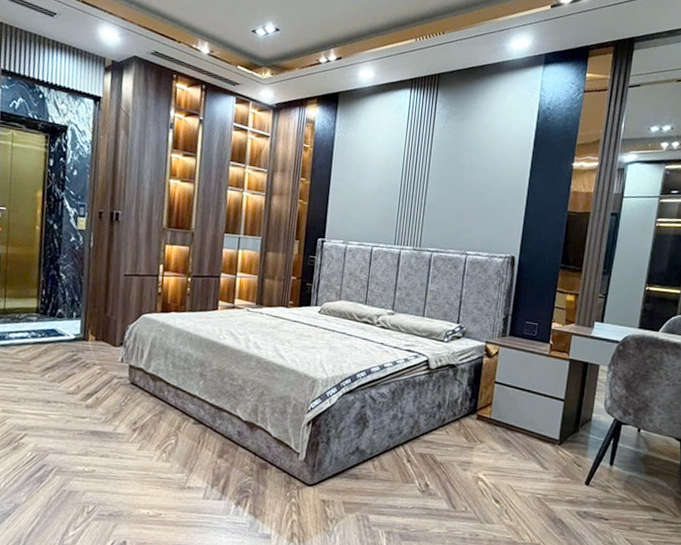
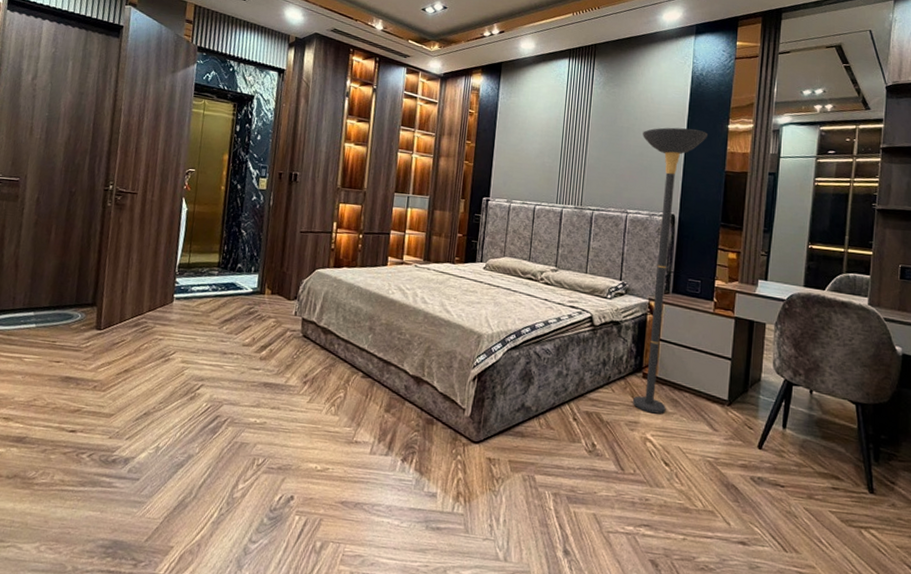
floor lamp: none [465,165,552,454] -> present [632,127,708,414]

